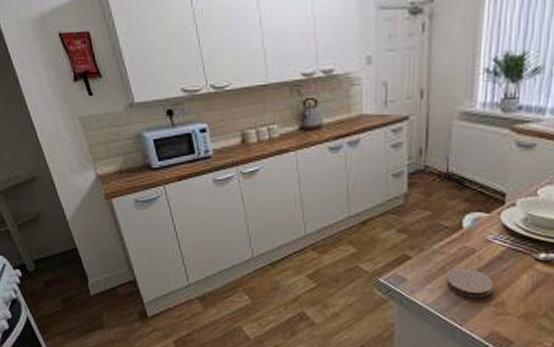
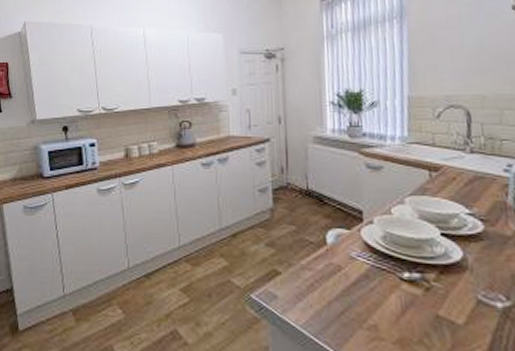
coaster: present [446,267,493,299] -> none [316,285,363,321]

